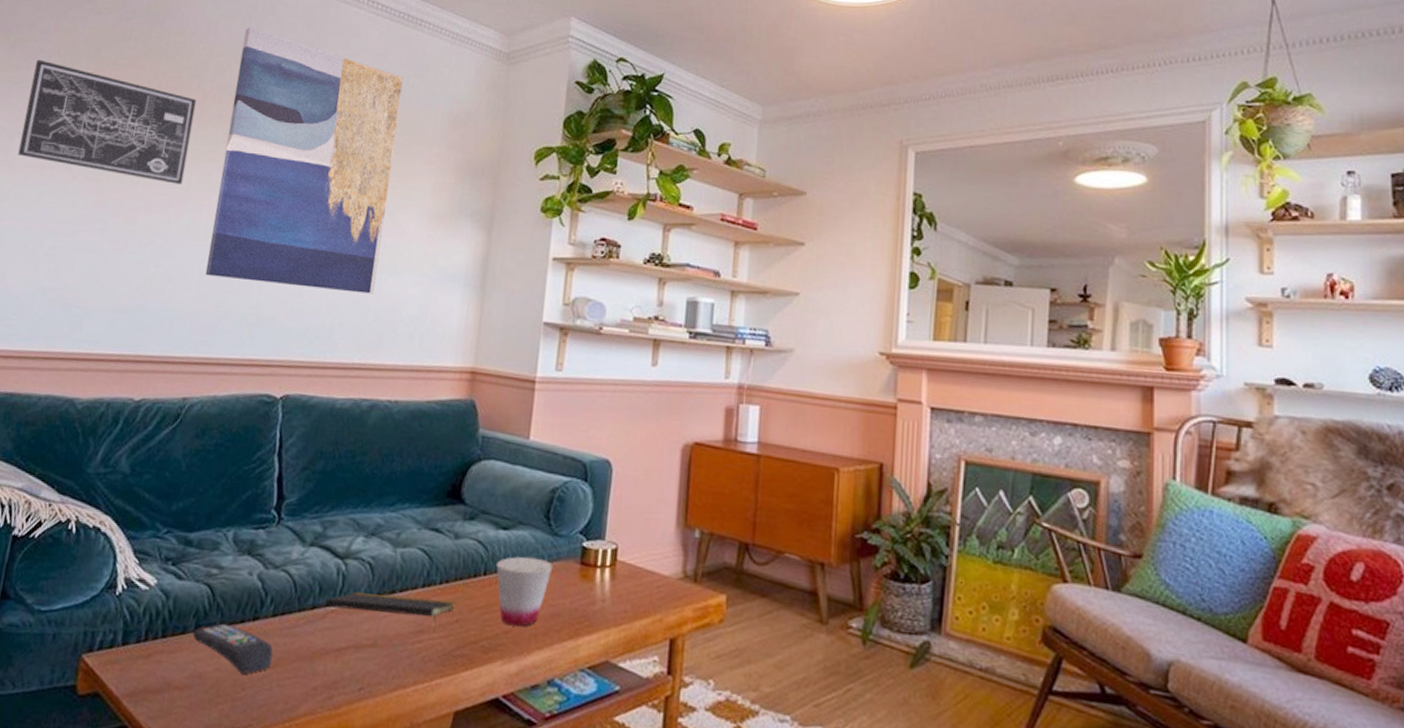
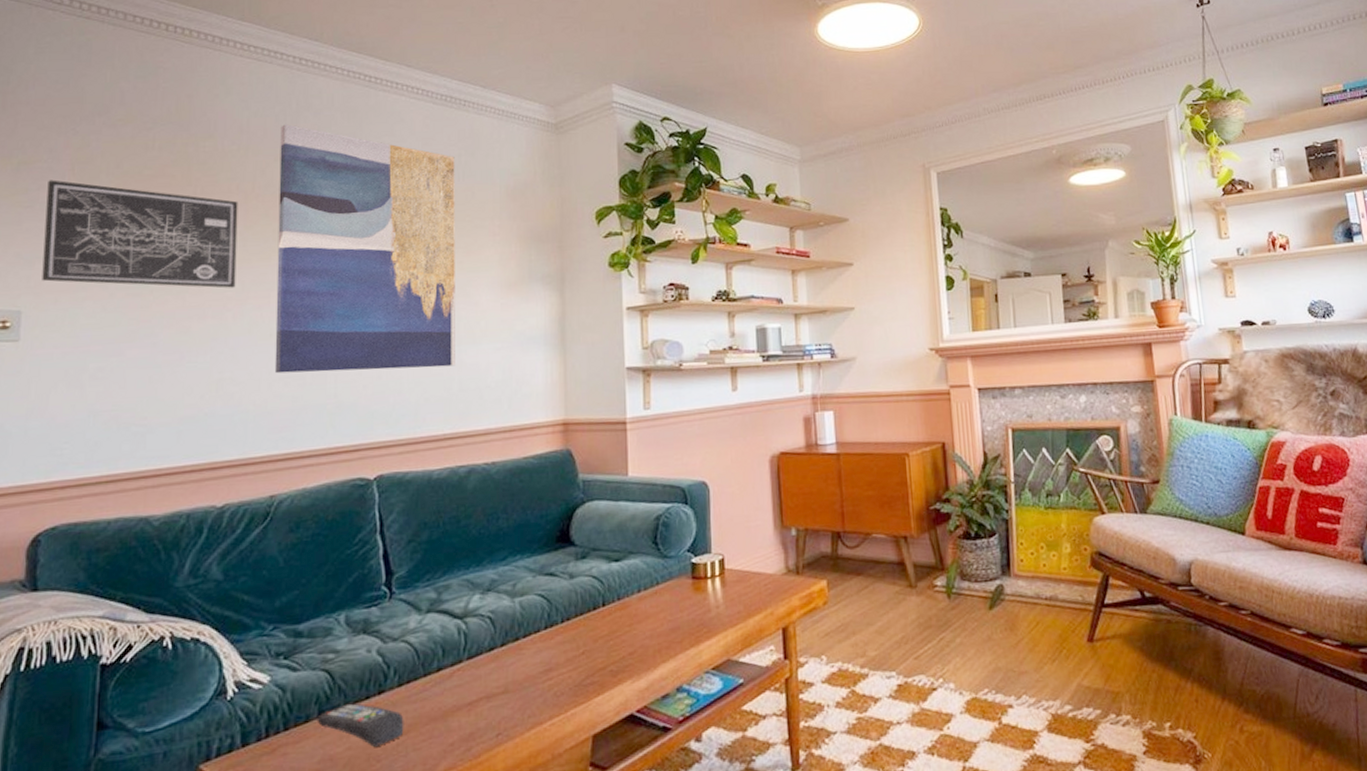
notepad: present [324,592,456,631] -> none [450,635,579,667]
cup: present [496,556,553,627] -> none [613,581,667,647]

